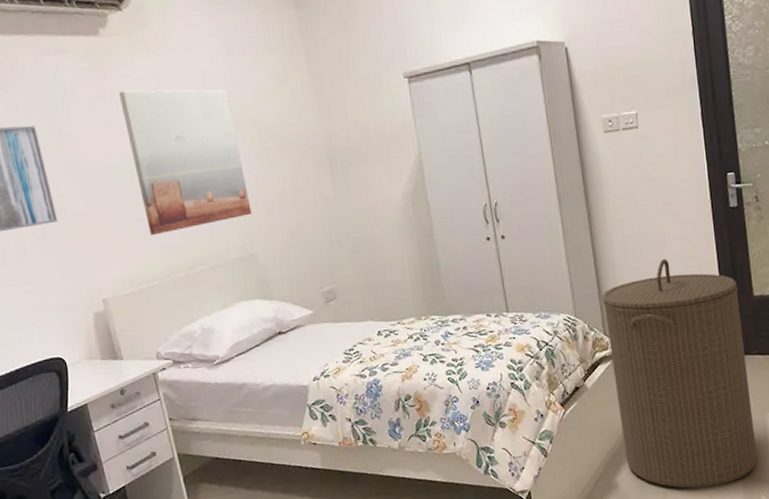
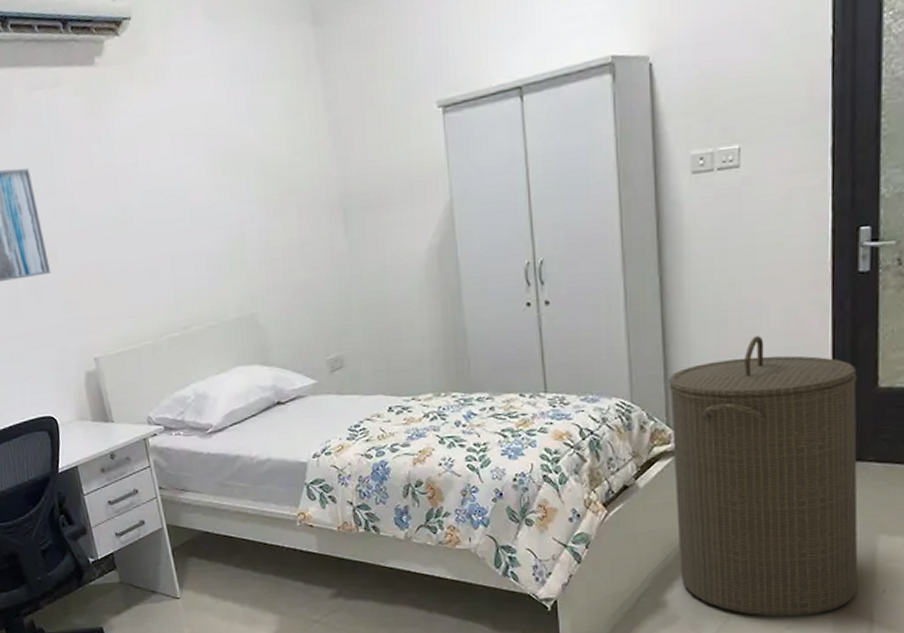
wall art: present [118,89,252,236] -> none [114,124,253,291]

